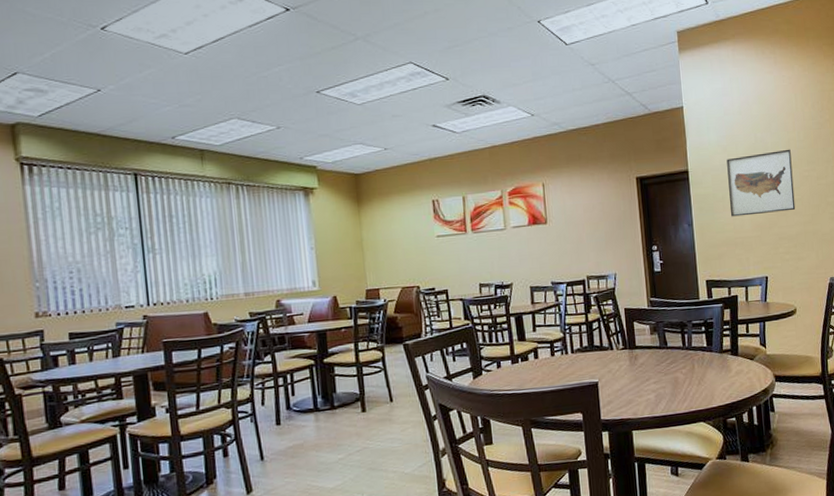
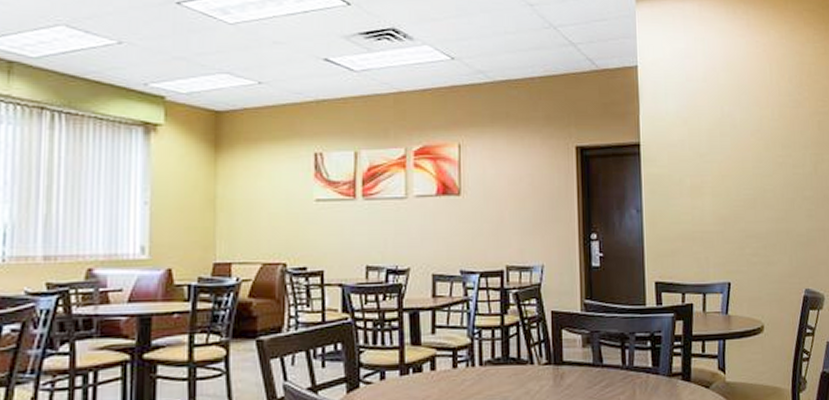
wall art: present [726,149,796,217] -> none [687,128,767,205]

